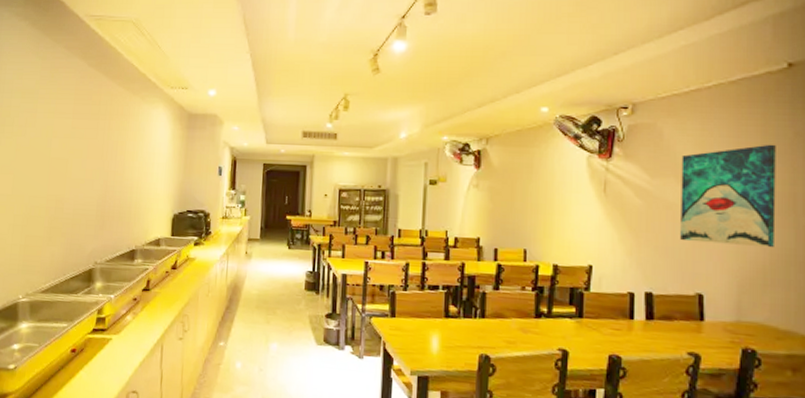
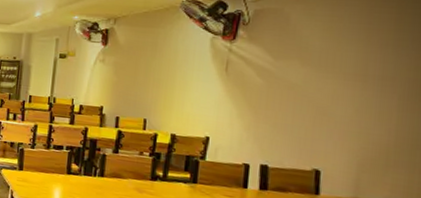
wall art: present [680,144,776,248] -> none [301,31,411,131]

